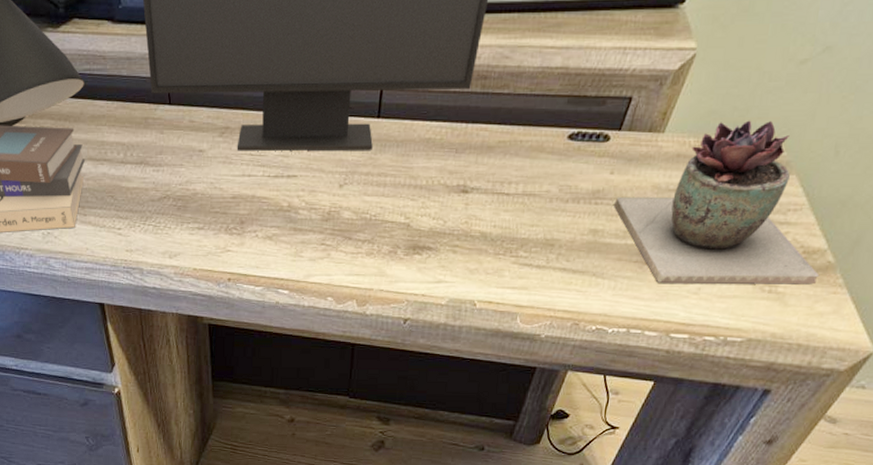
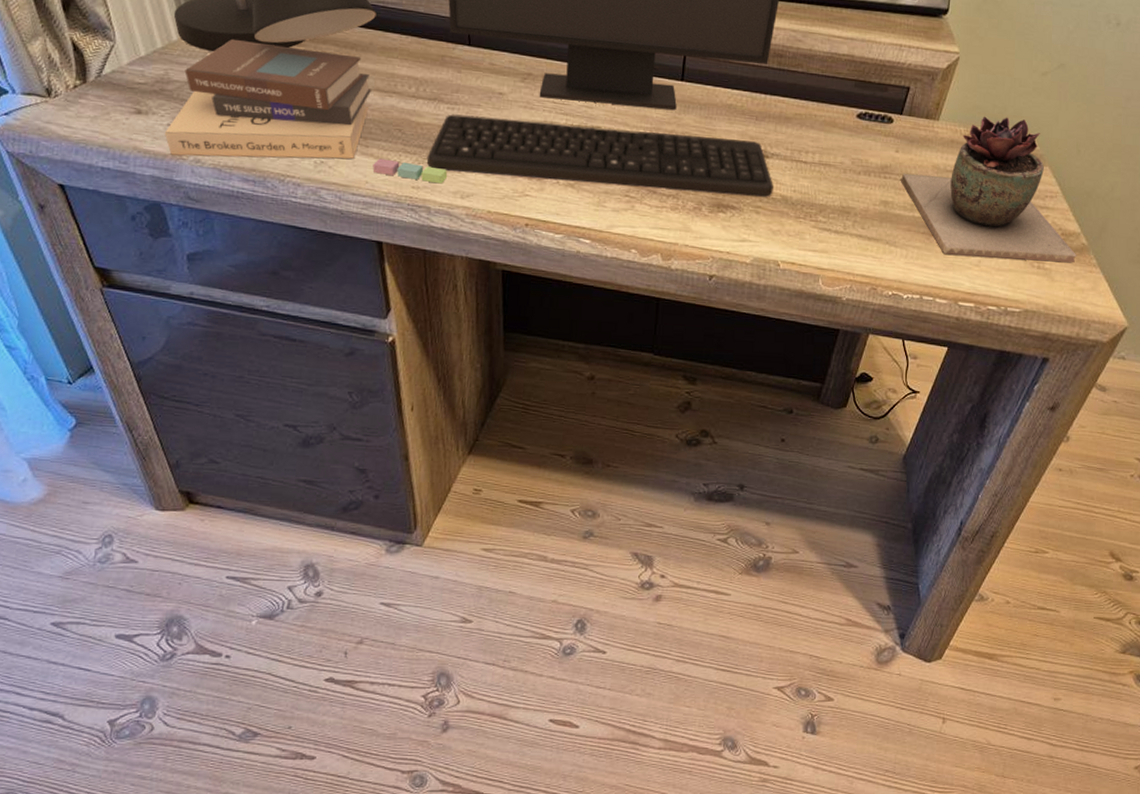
sticky notes: none [91,225,157,246] -> present [372,158,448,184]
computer keyboard: none [137,175,472,235] -> present [426,114,773,197]

